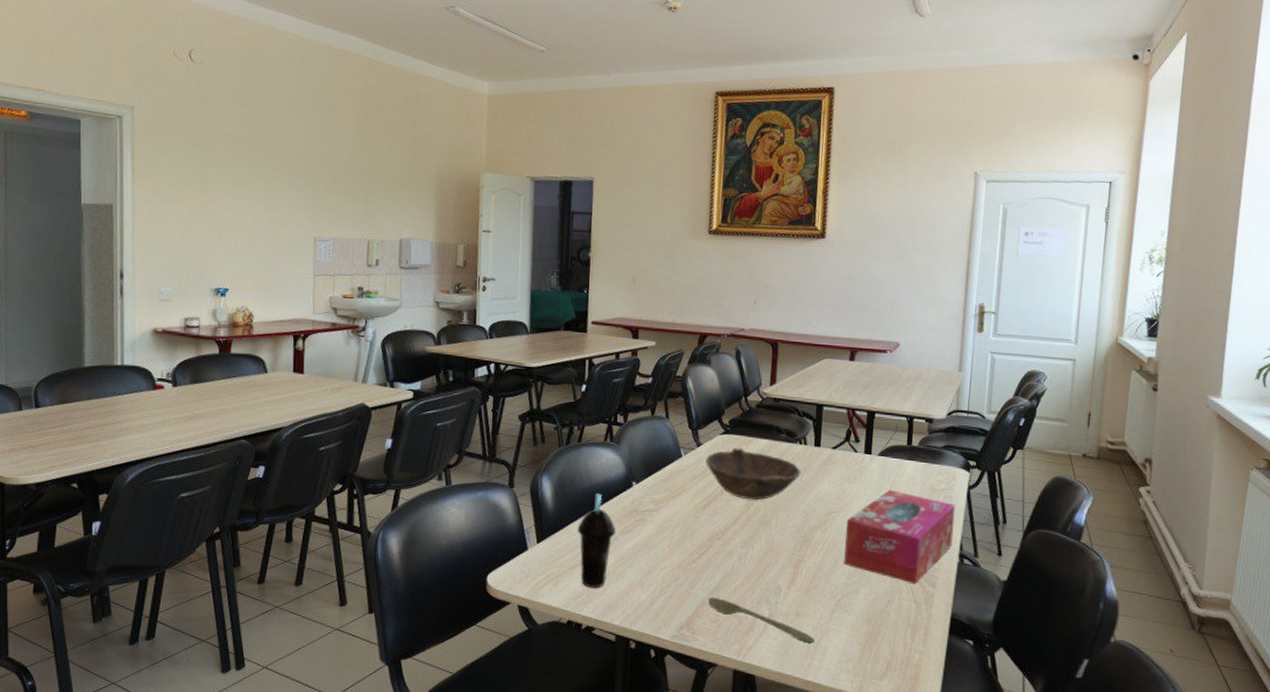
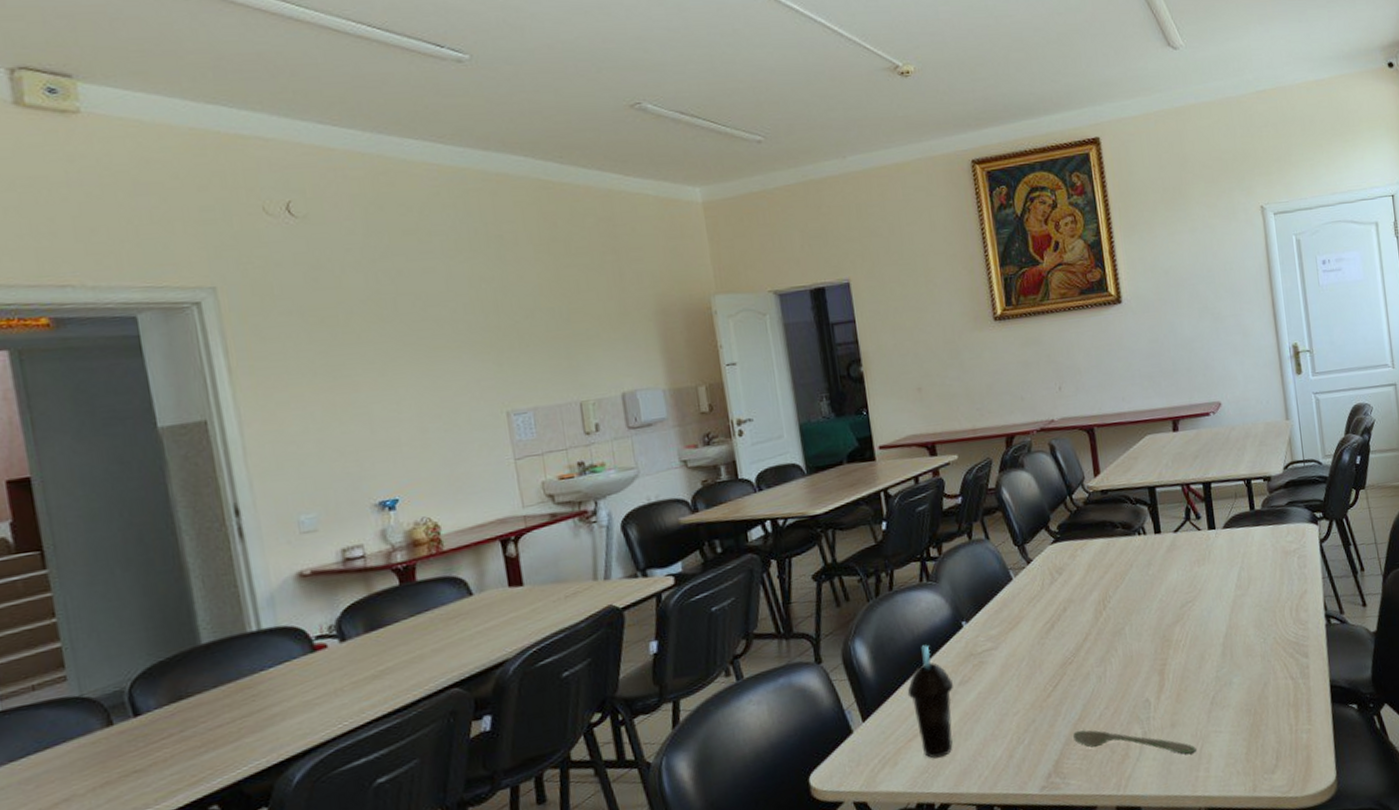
bowl: present [706,447,801,500] -> none [1040,554,1146,612]
tissue box: present [844,490,956,585] -> none [1204,562,1316,659]

